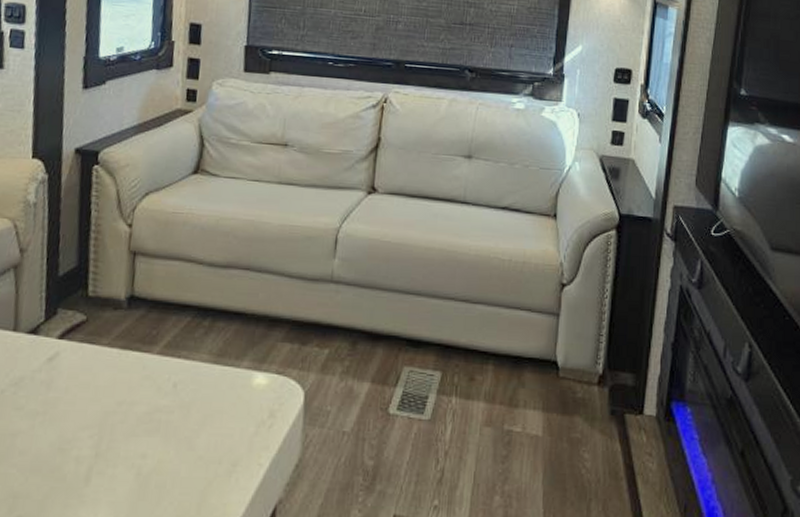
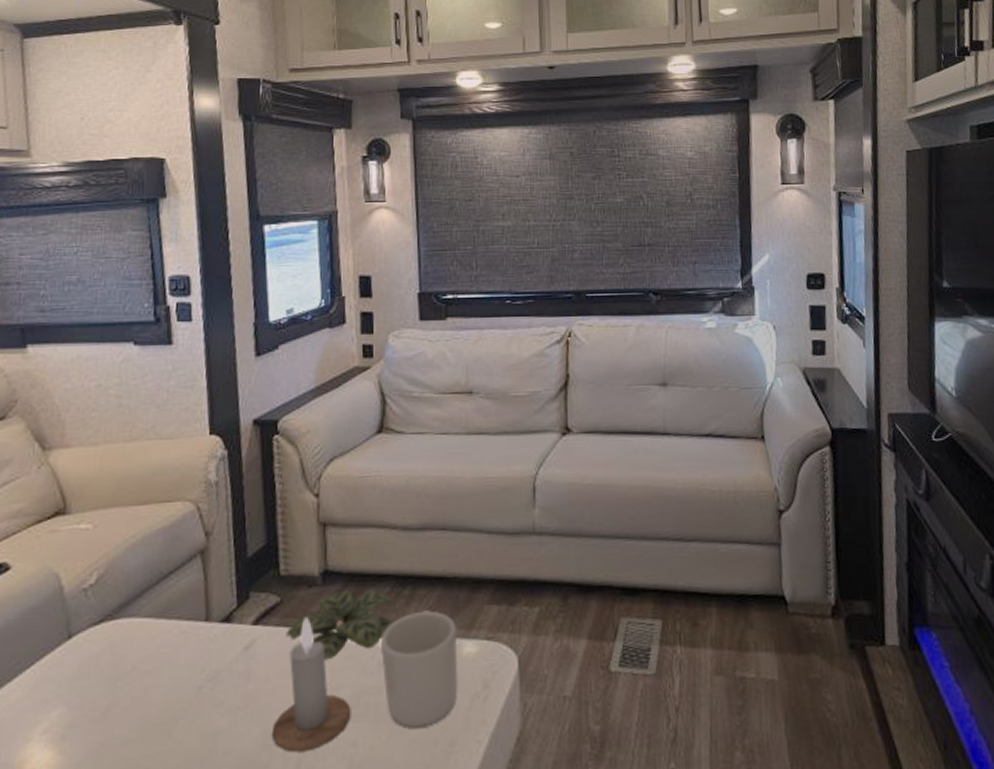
candle: none [67,337,144,457] -> present [271,617,351,751]
plant: none [88,315,196,378] -> present [286,590,396,661]
mug: none [176,340,250,447] -> present [381,609,458,728]

